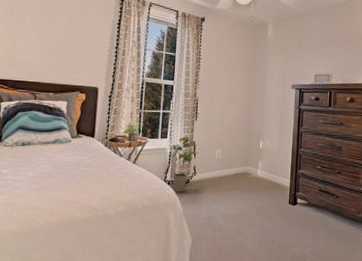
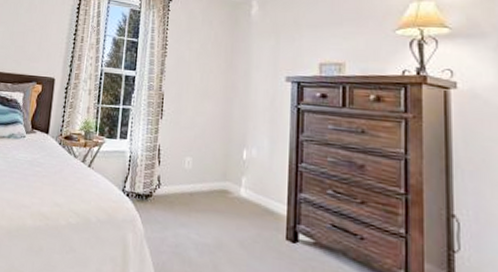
house plant: present [170,136,198,192] -> none [130,138,163,208]

